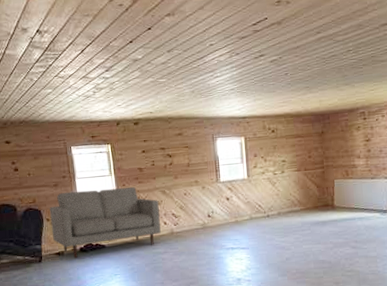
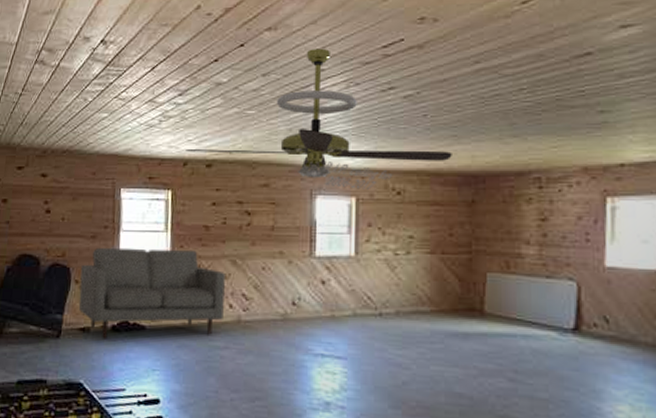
ceiling fan: none [117,28,307,131] -> present [185,48,452,189]

